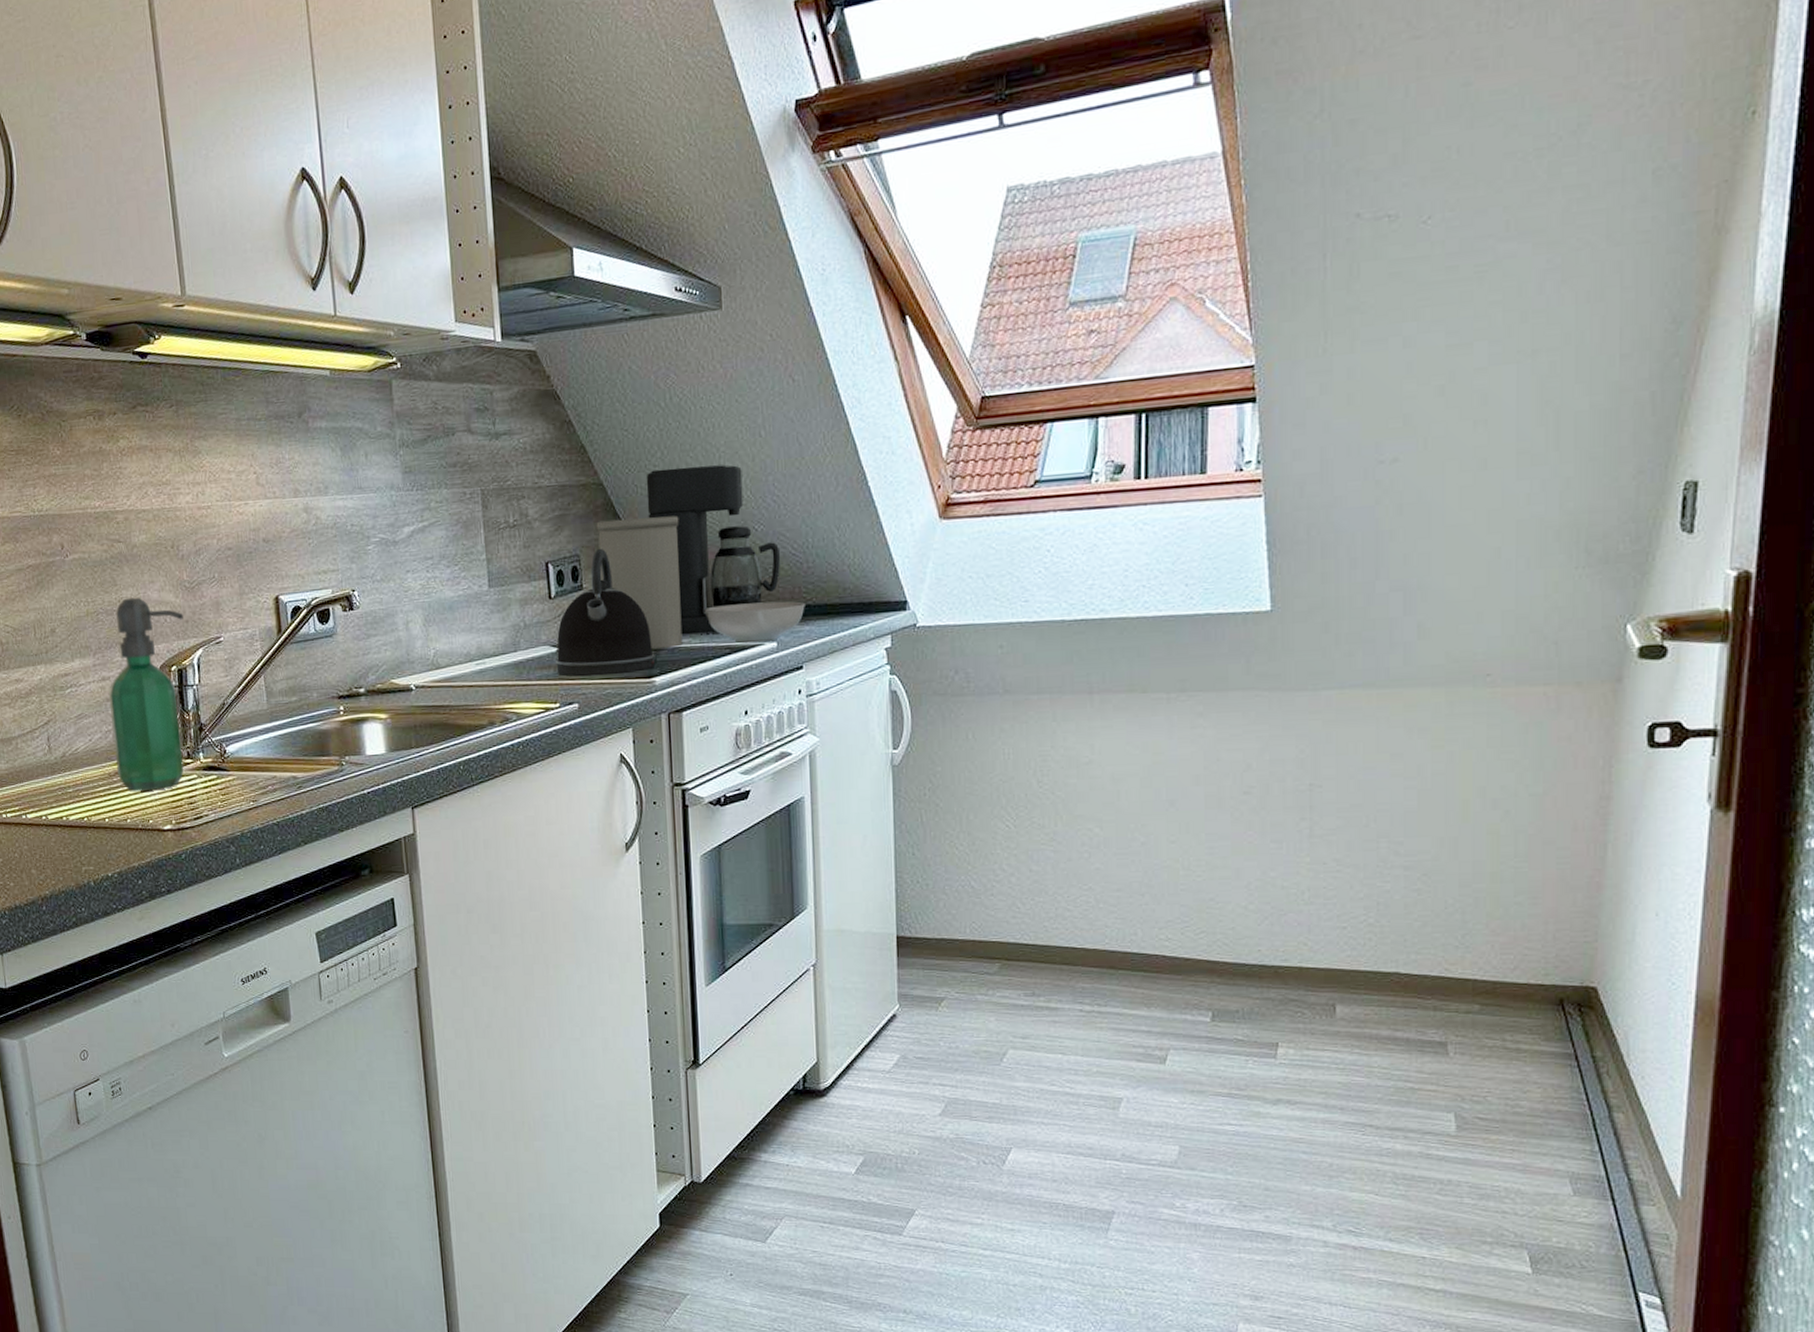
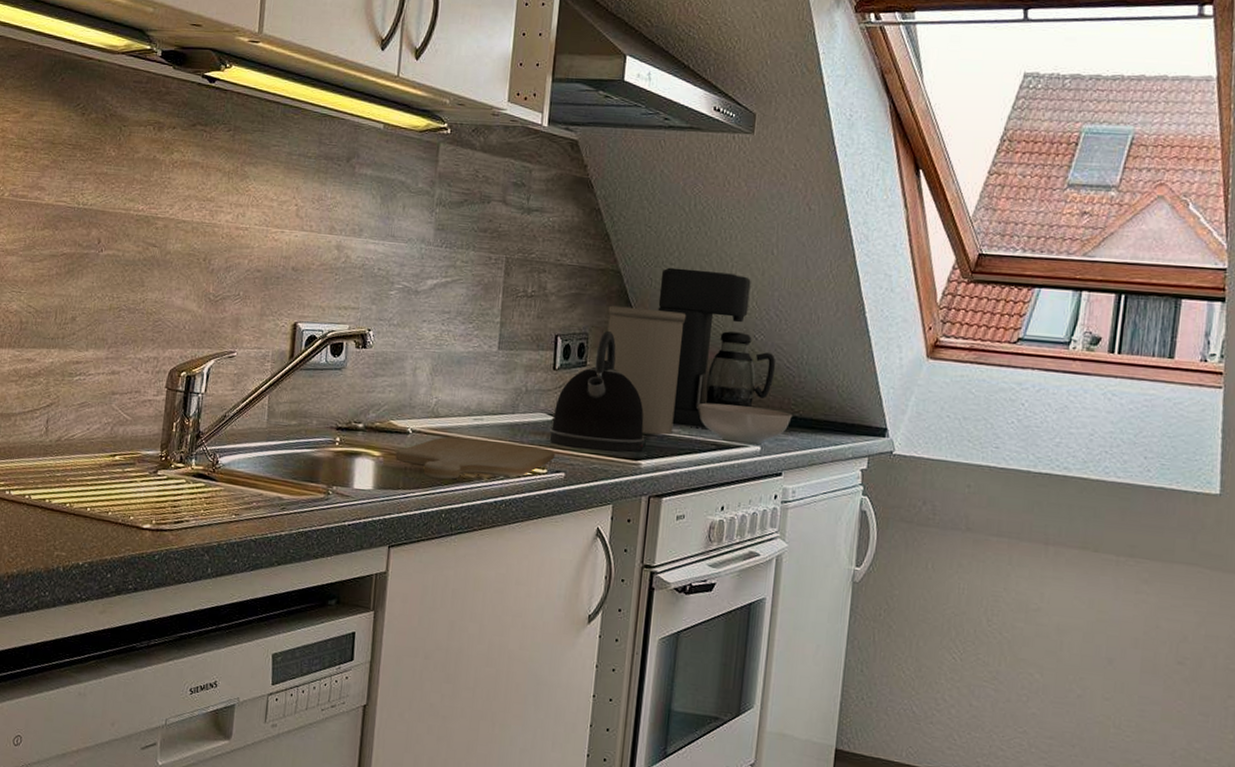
soap dispenser: present [108,597,184,791] -> none [108,300,202,488]
chopping board: none [402,681,566,732] -> present [395,436,556,480]

